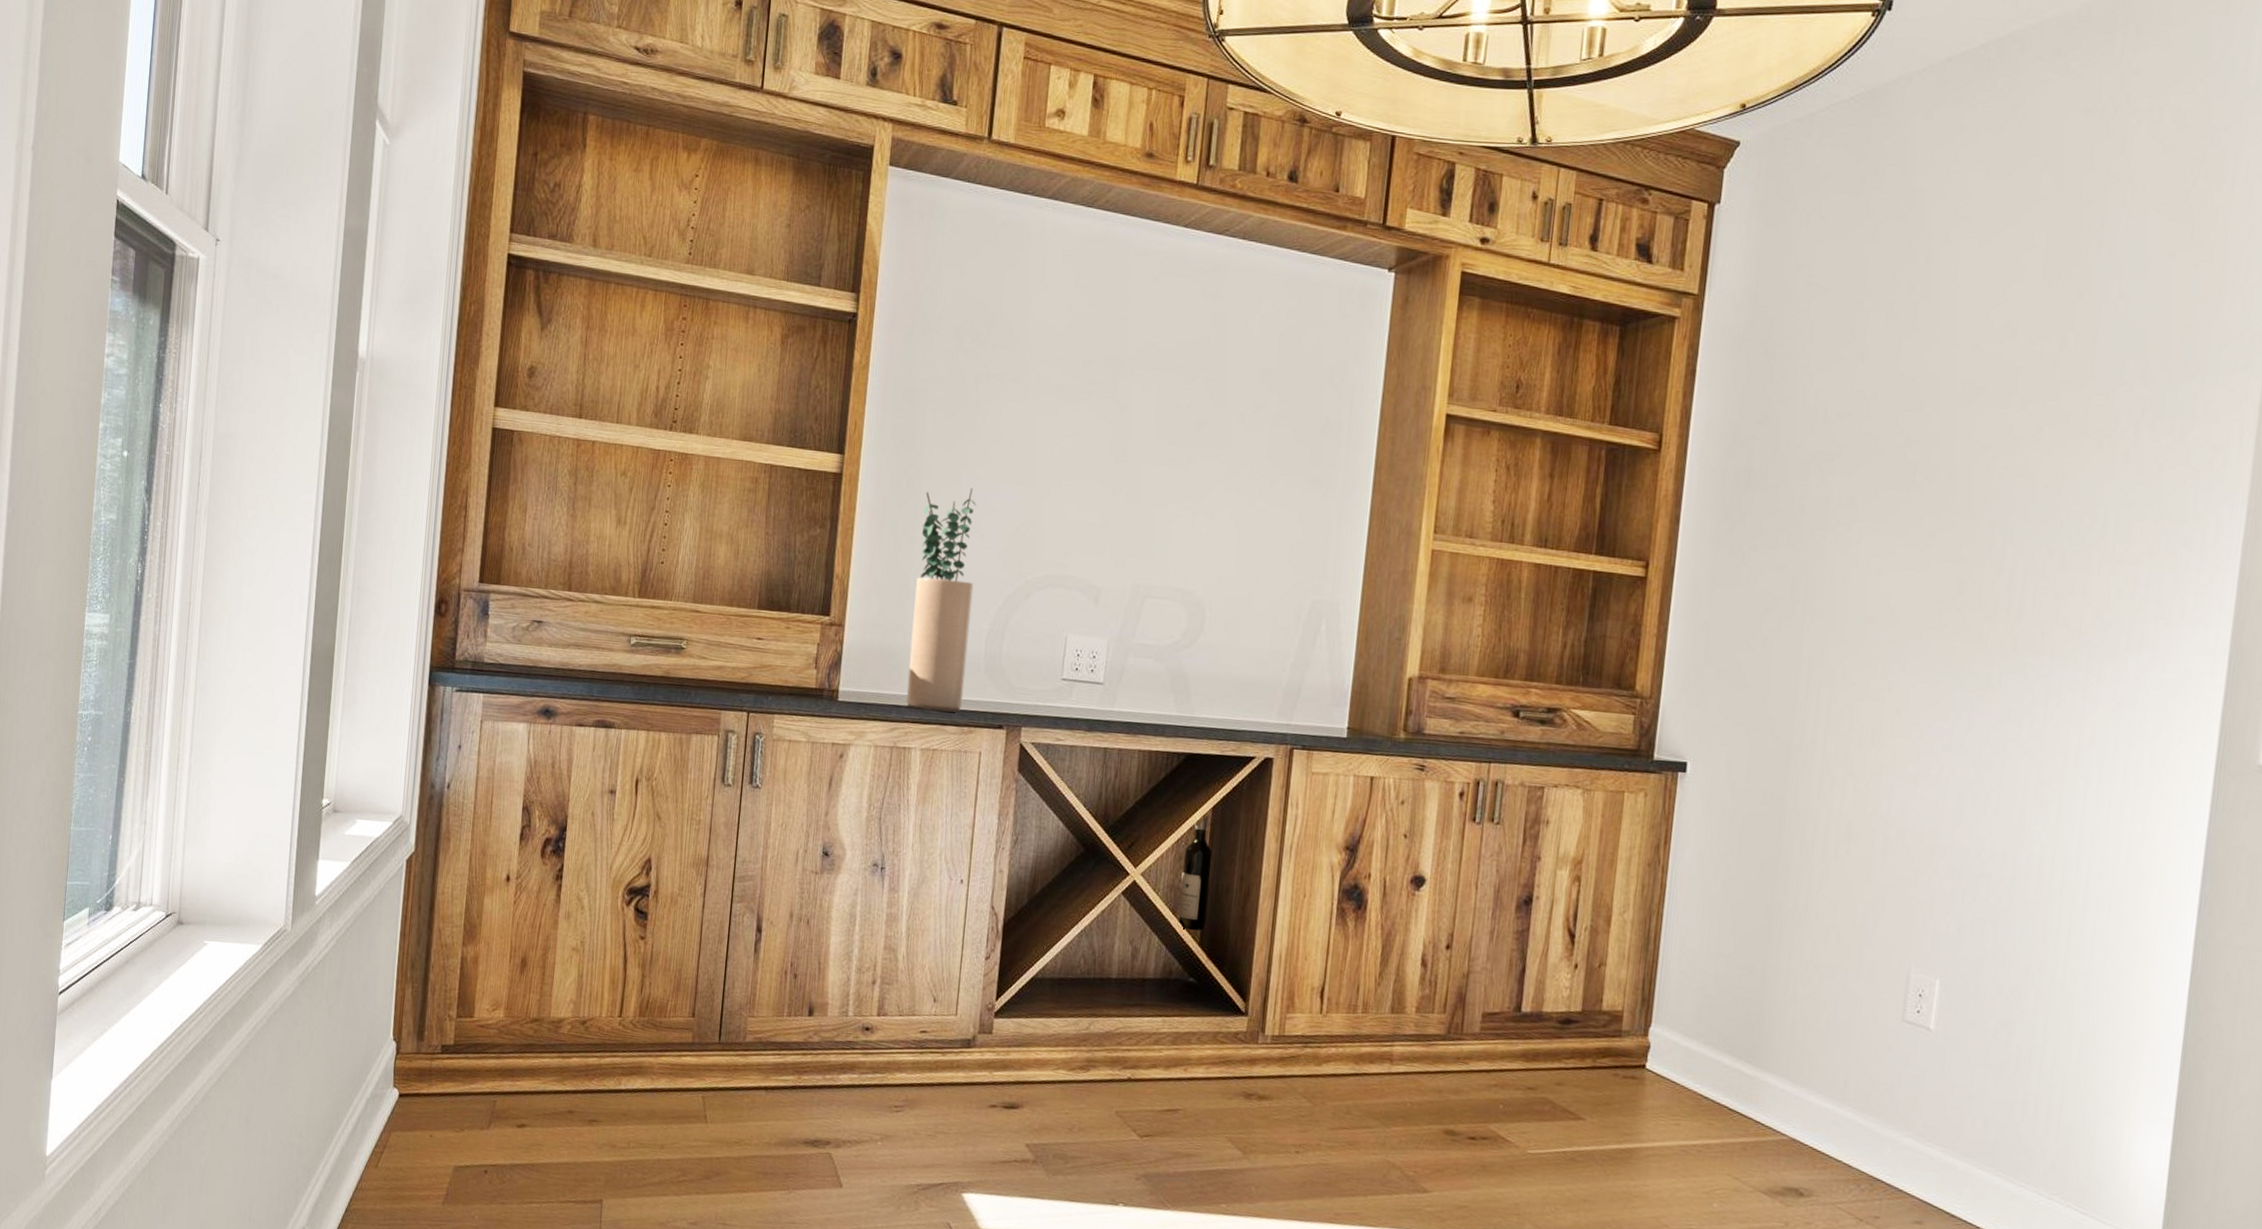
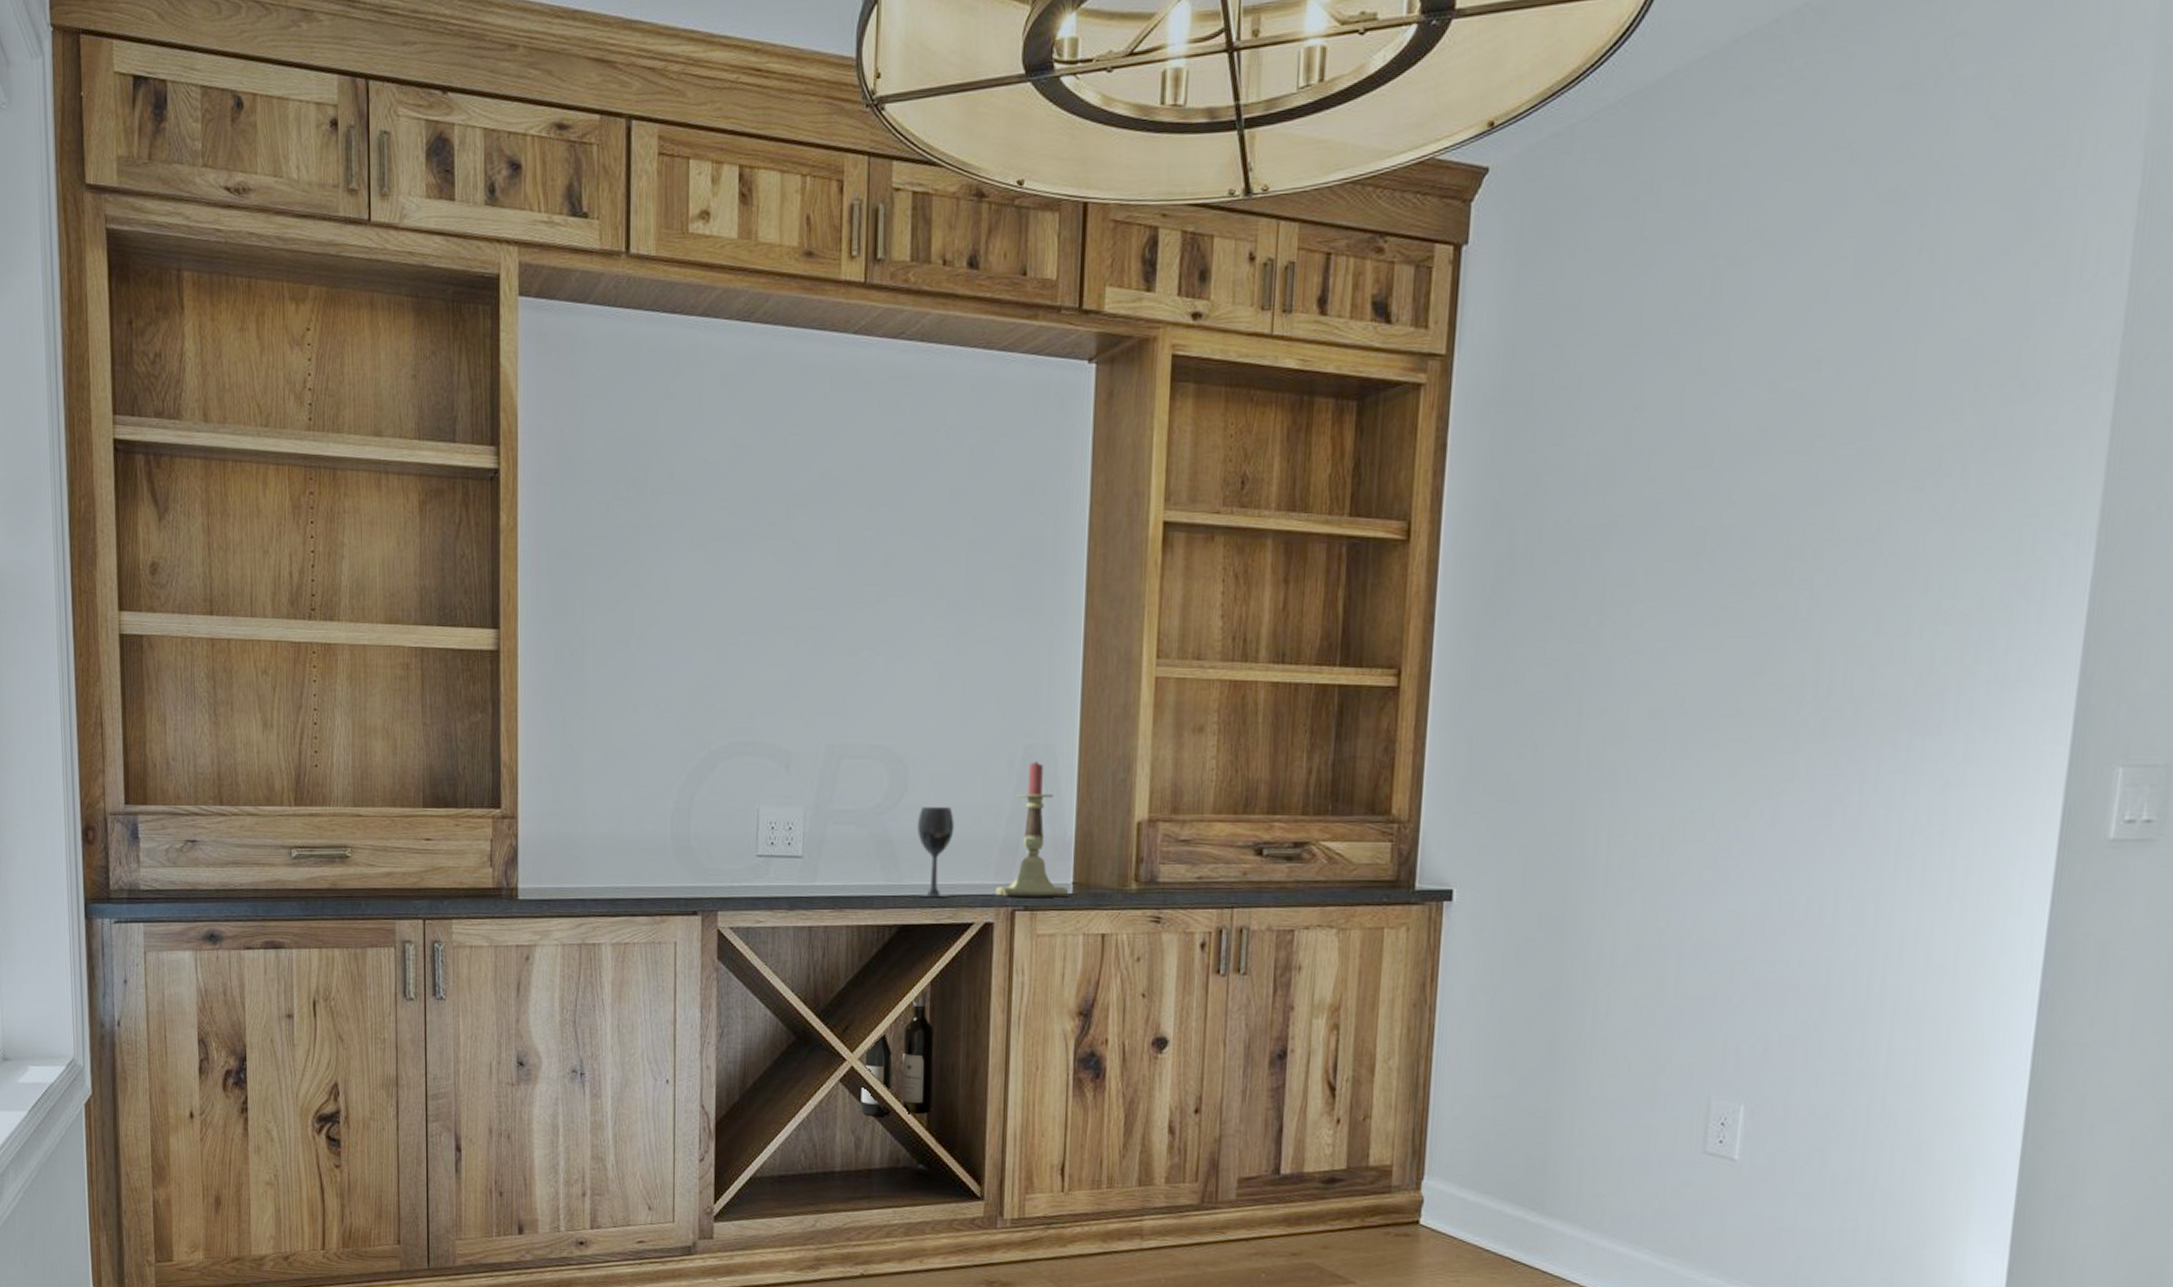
vase: present [905,488,976,713] -> none [590,654,653,903]
wine bottle: none [1139,851,1173,930] -> present [861,1032,893,1116]
wine glass: none [1206,648,1244,731] -> present [916,807,954,897]
candlestick: none [1277,615,1344,741] -> present [995,761,1069,898]

